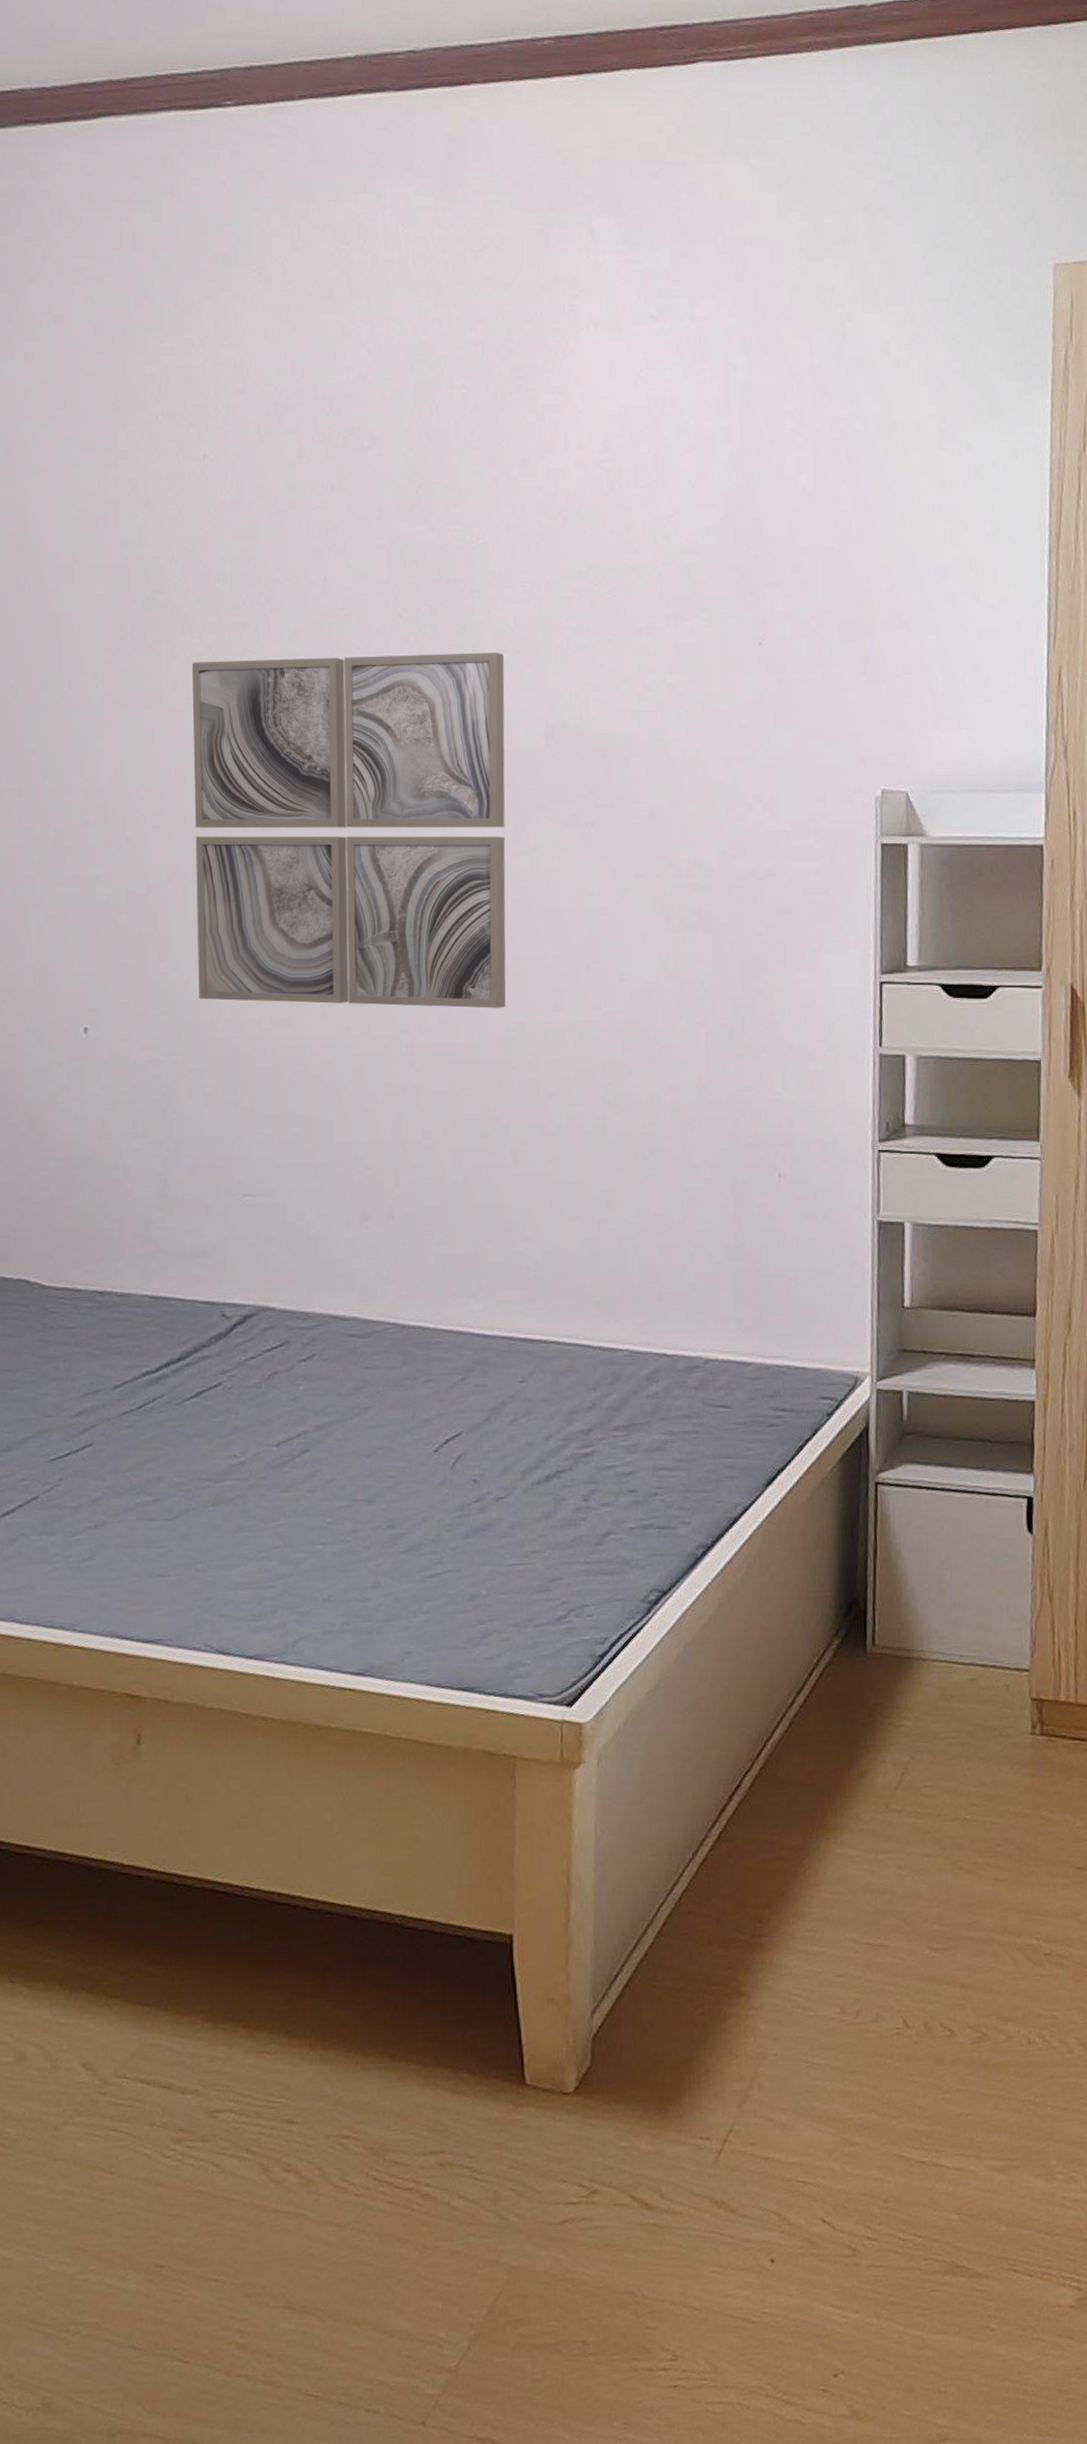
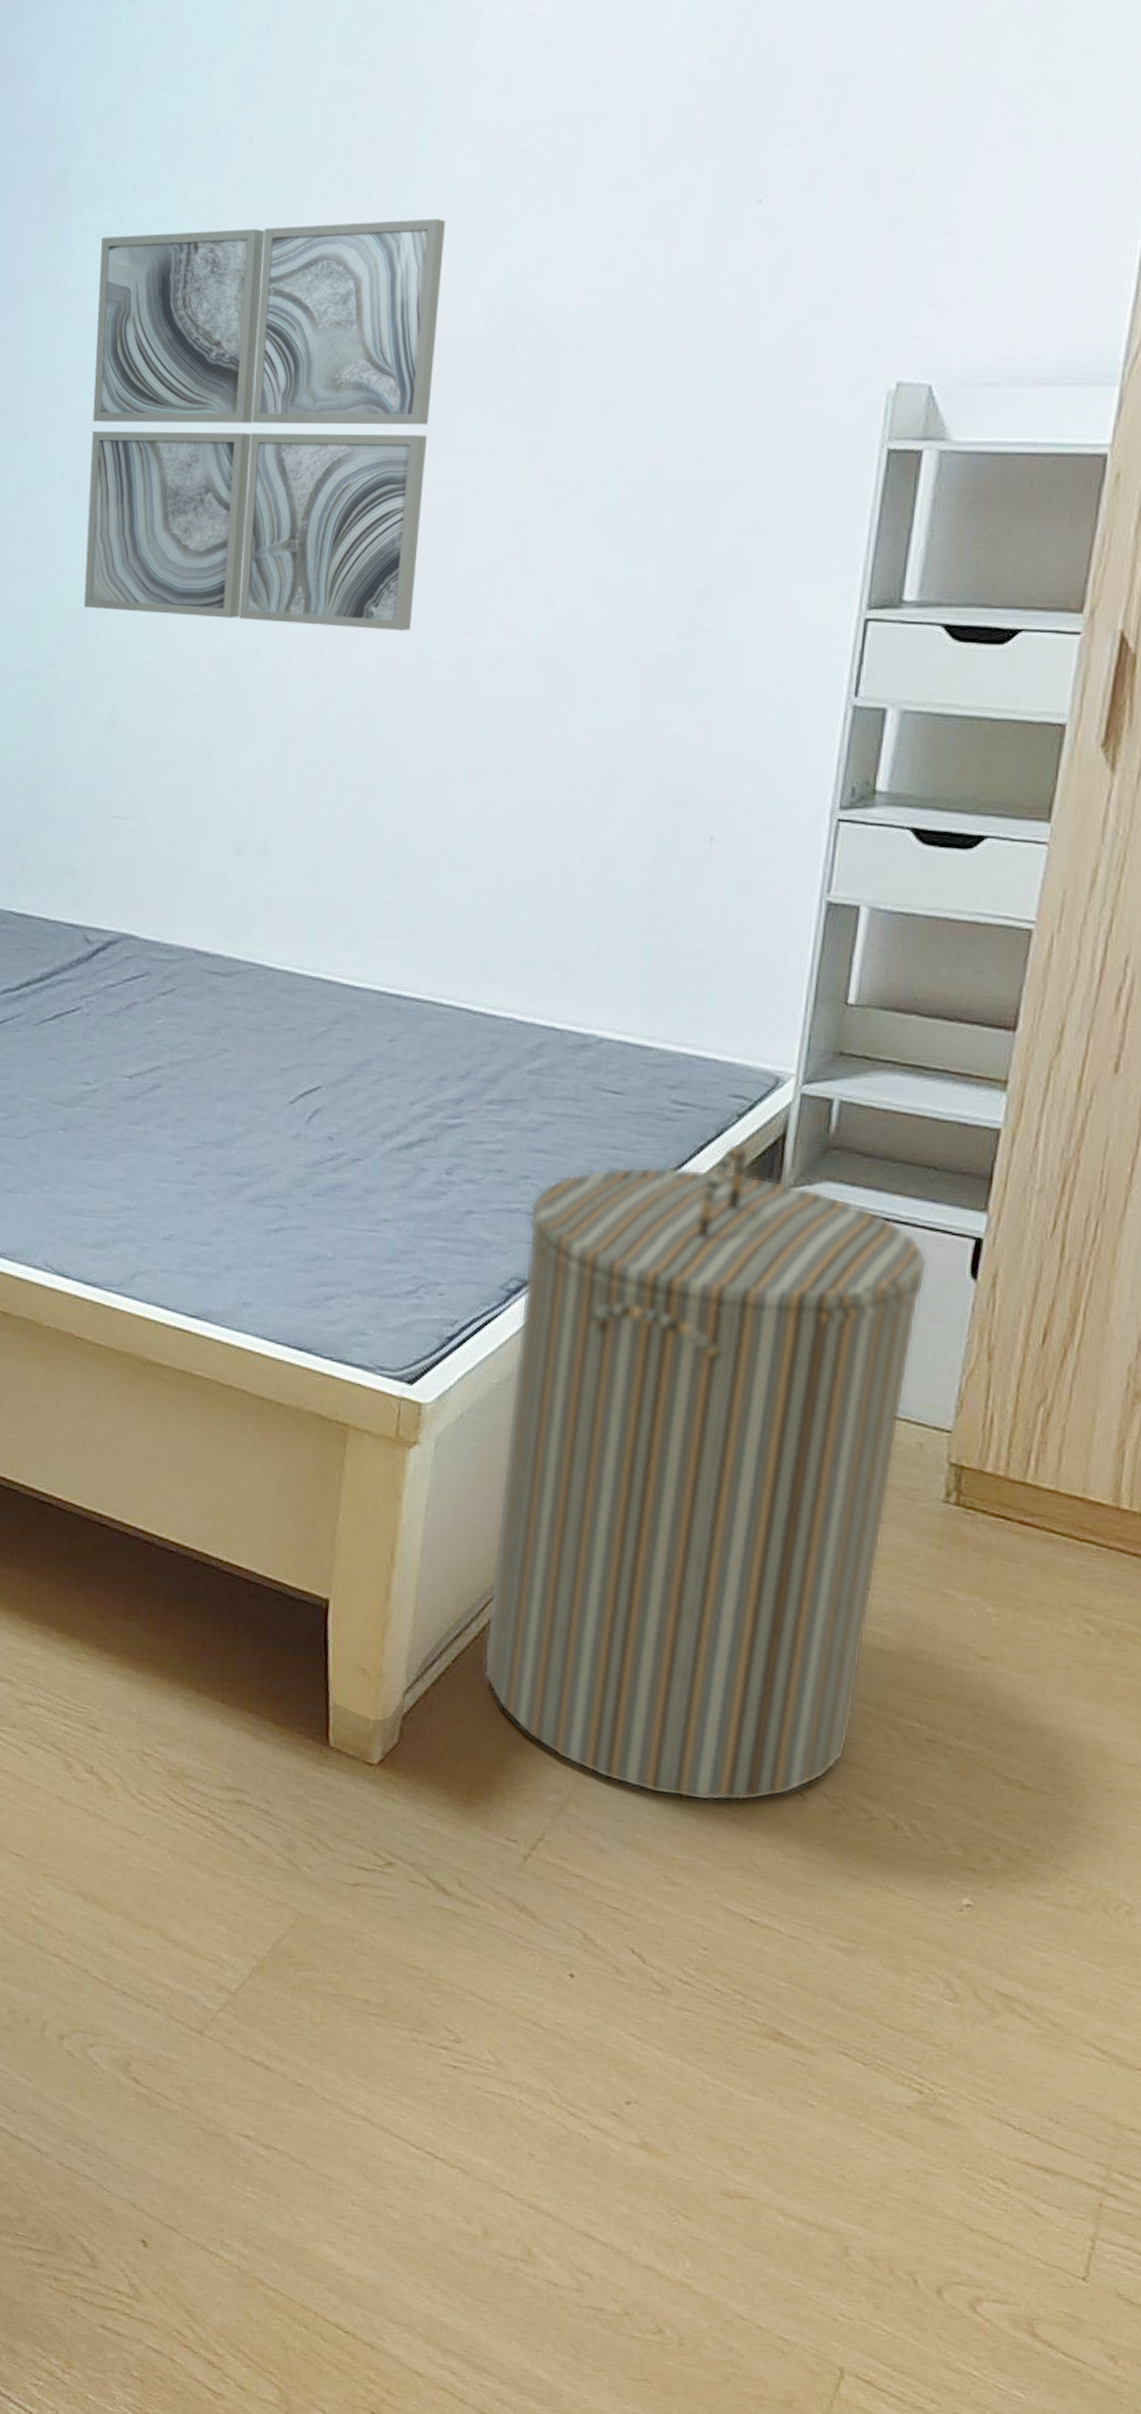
laundry hamper: none [660,1438,994,2060] -> present [483,1142,928,1802]

